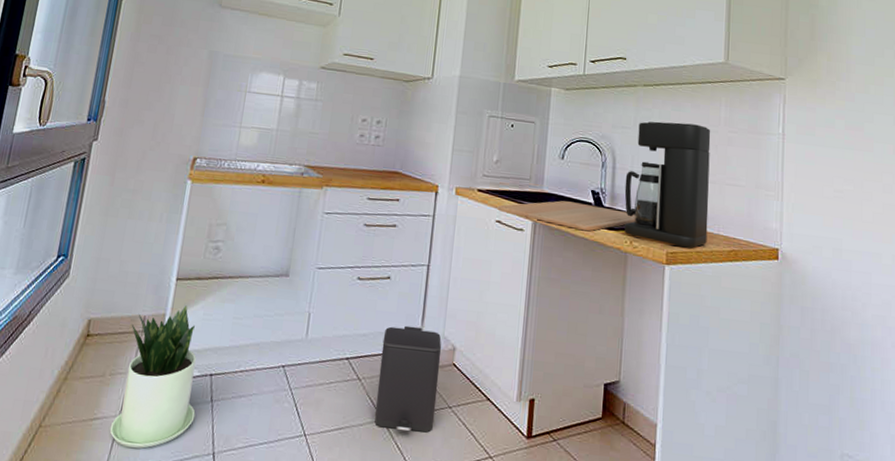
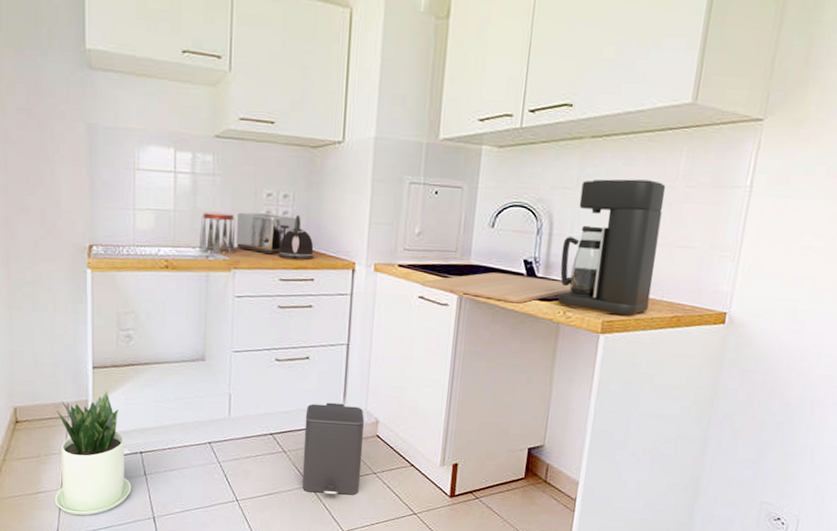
jar: none [296,132,331,172] -> present [199,211,236,254]
toaster: none [330,134,387,175] -> present [235,212,297,255]
kettle: none [368,139,401,181] -> present [279,214,314,260]

